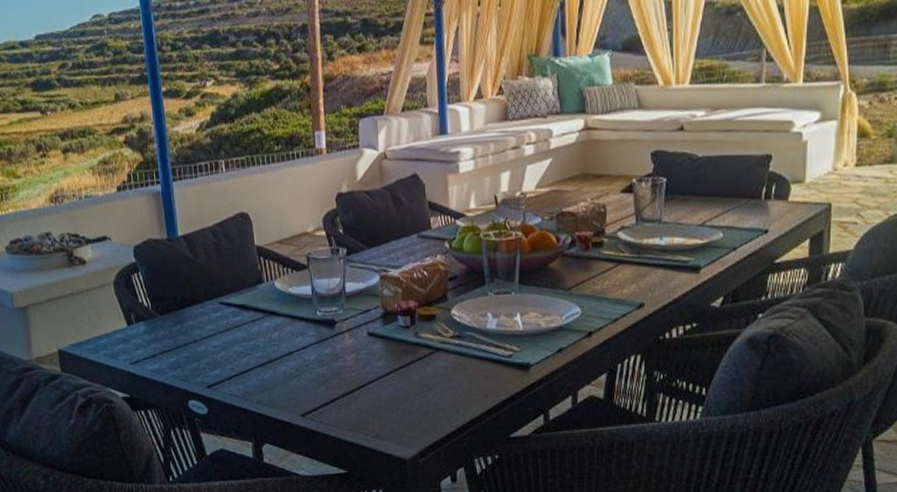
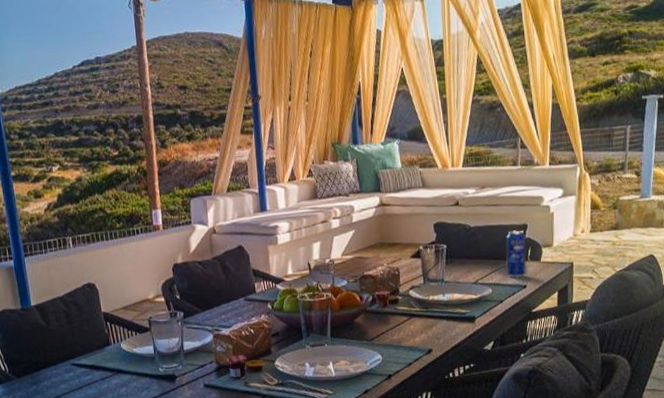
beverage can: none [741,161,770,220] -> present [505,230,527,278]

